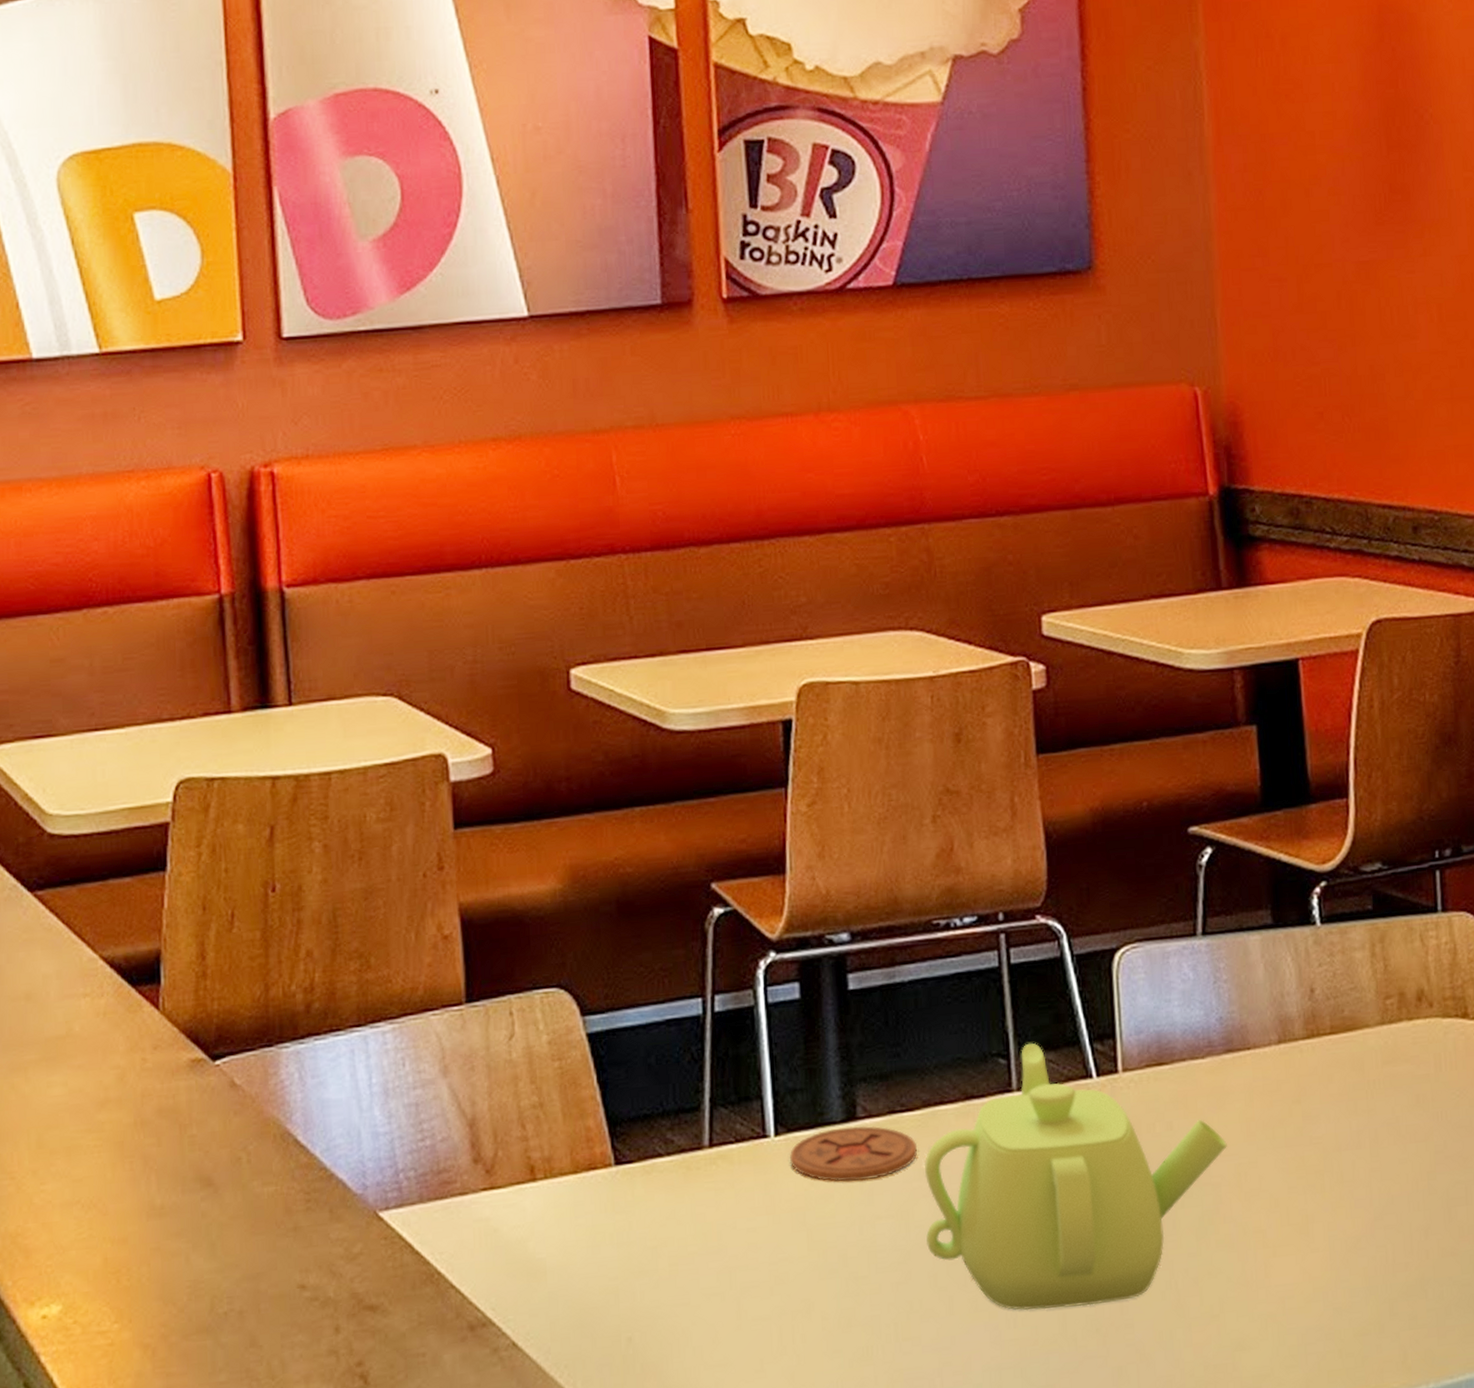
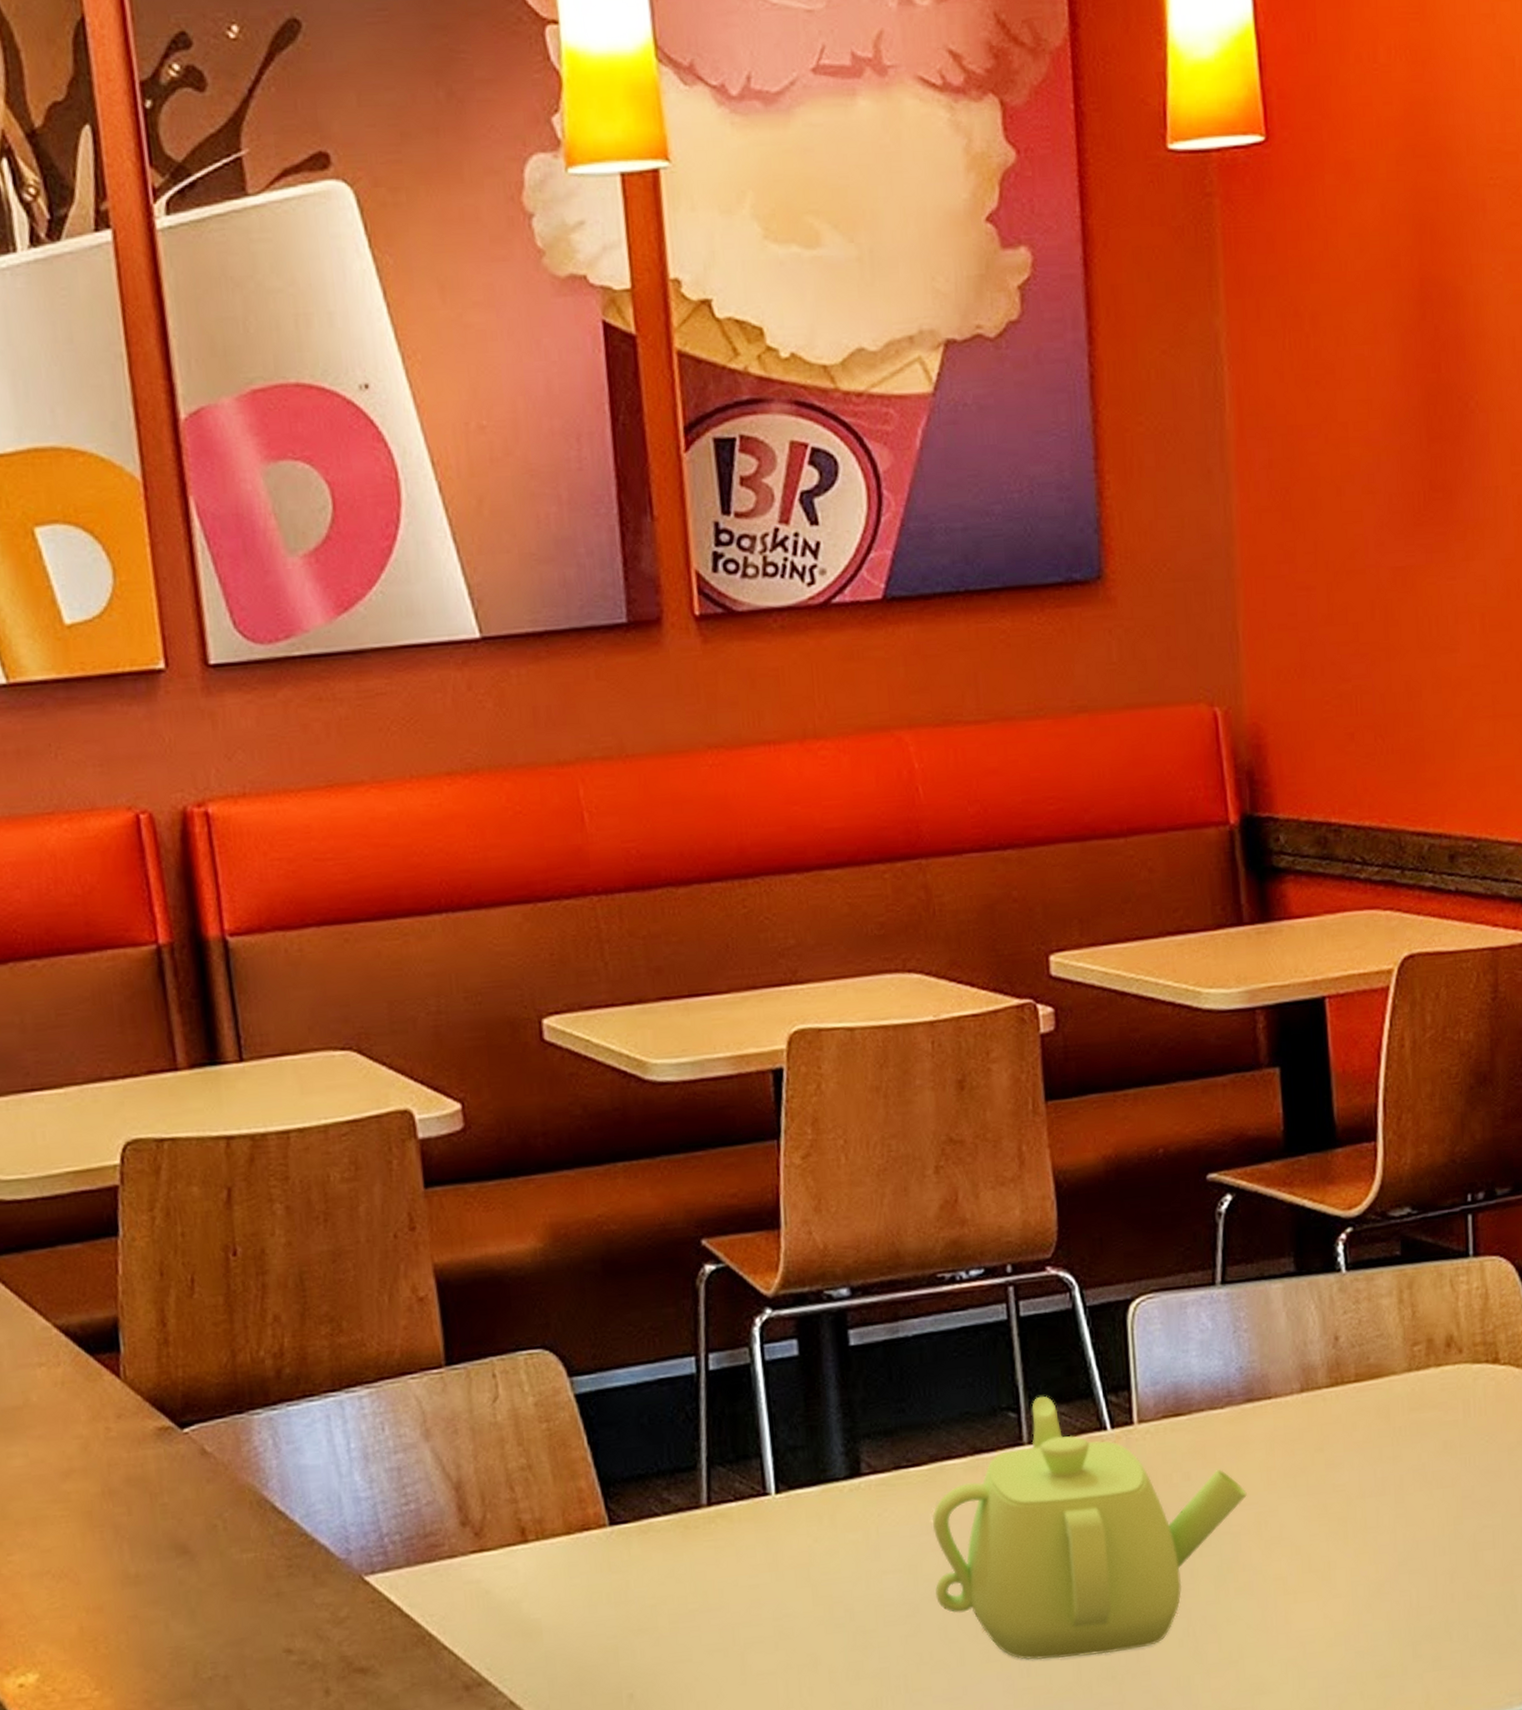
coaster: present [790,1125,917,1182] -> none [792,1481,925,1538]

